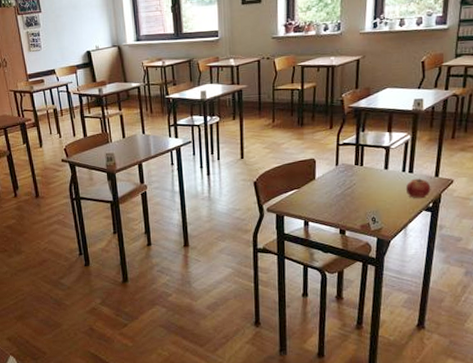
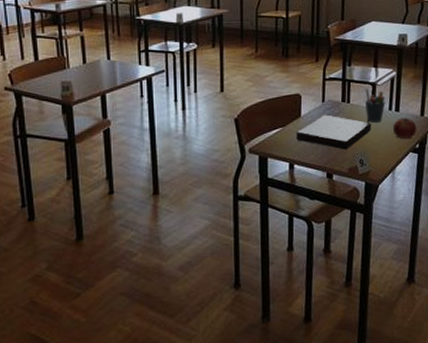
book: none [311,177,385,209] -> present [296,114,372,150]
pen holder: none [377,152,399,183] -> present [364,88,386,122]

